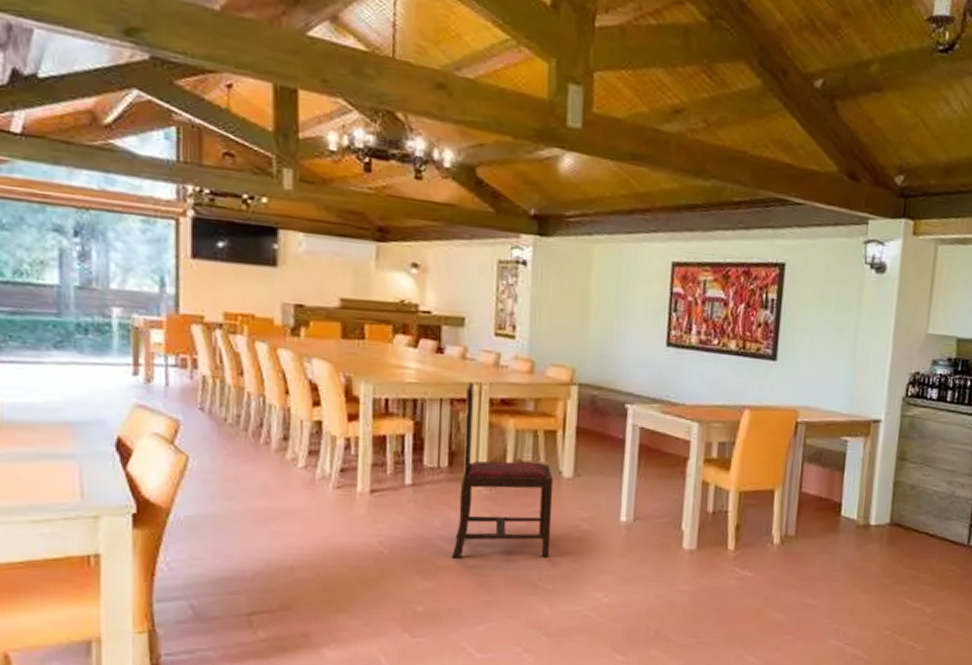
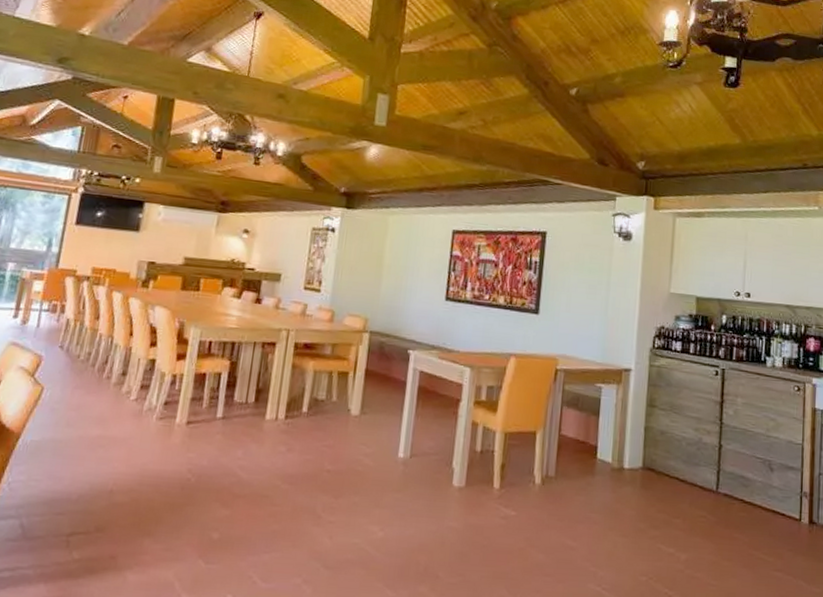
dining chair: present [452,383,554,559] -> none [249,329,343,490]

